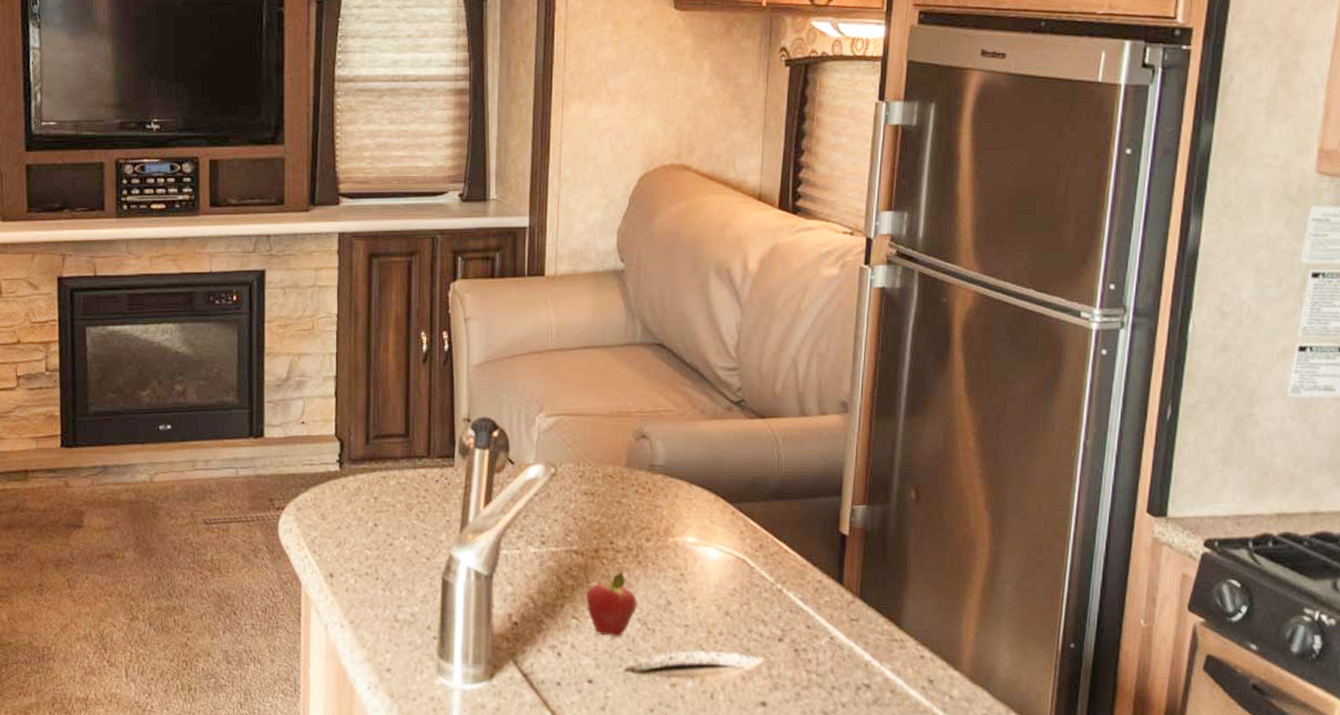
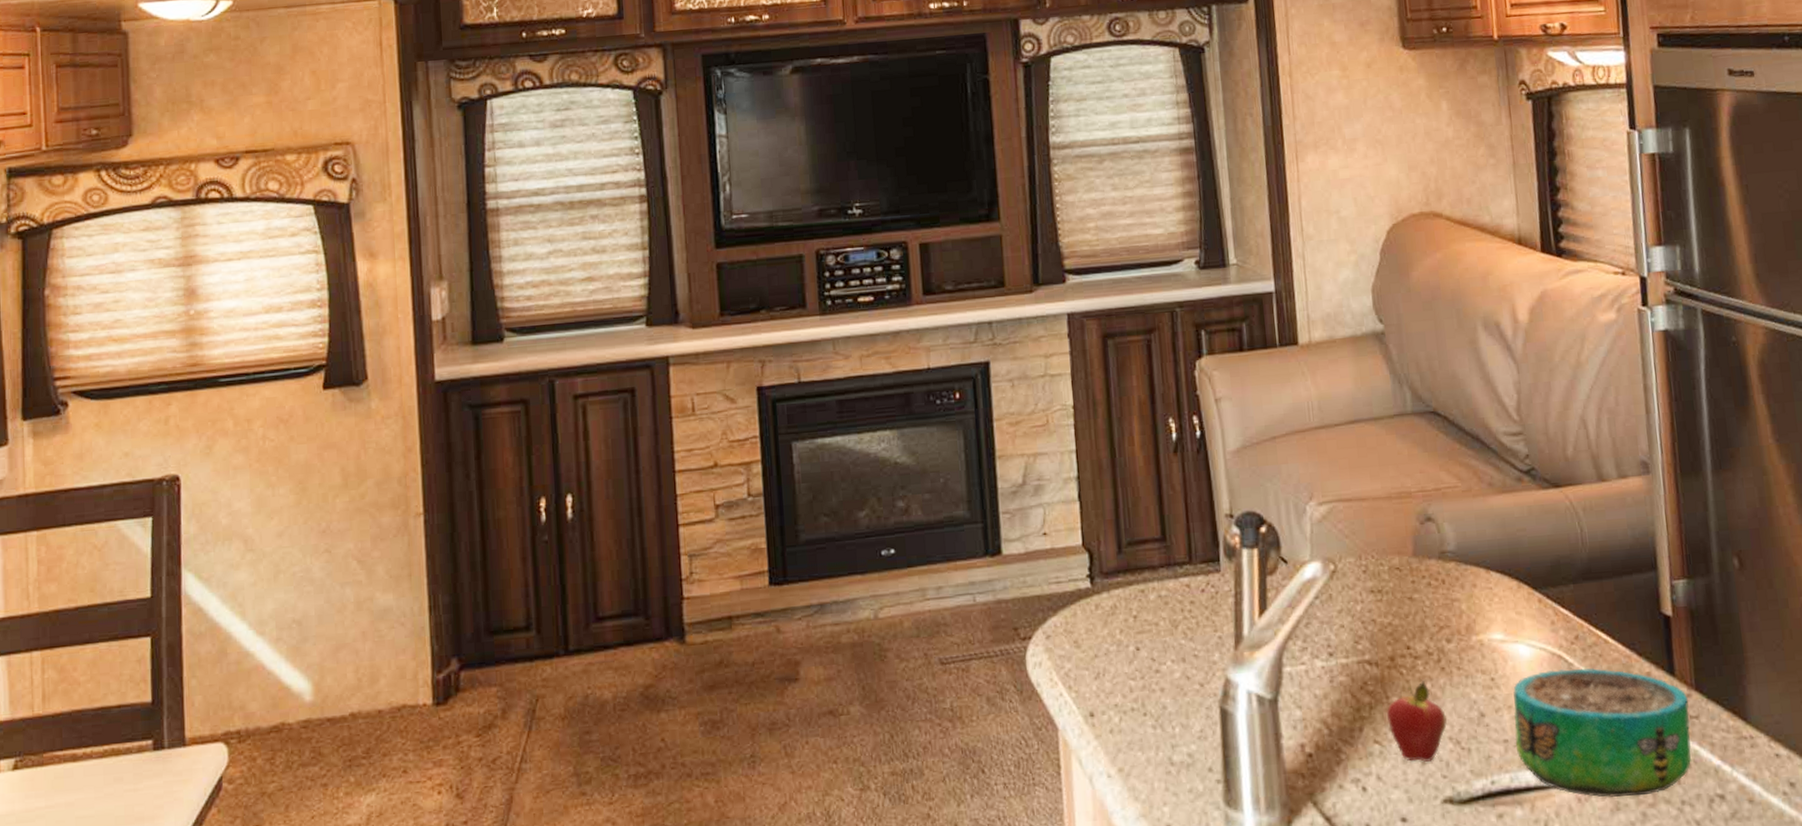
decorative bowl: none [694,572,852,679] -> present [1513,668,1692,797]

